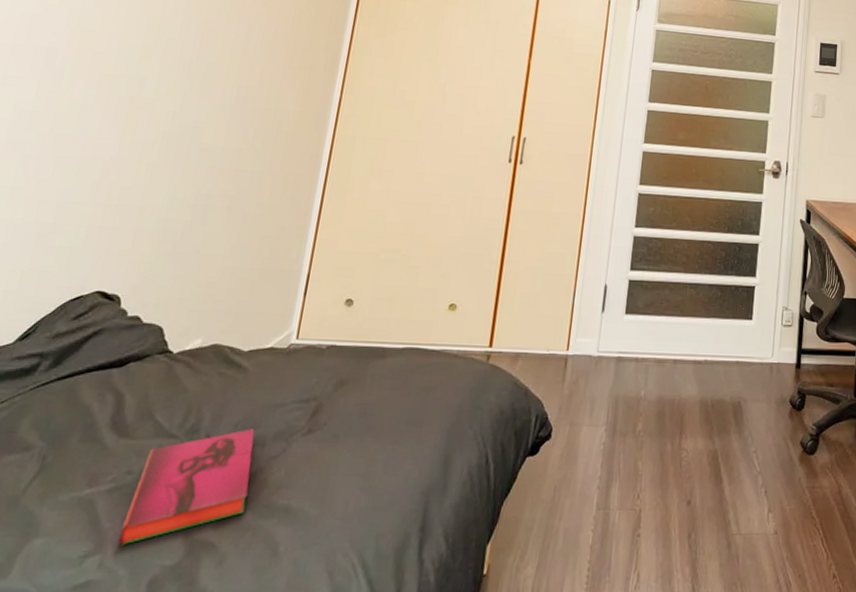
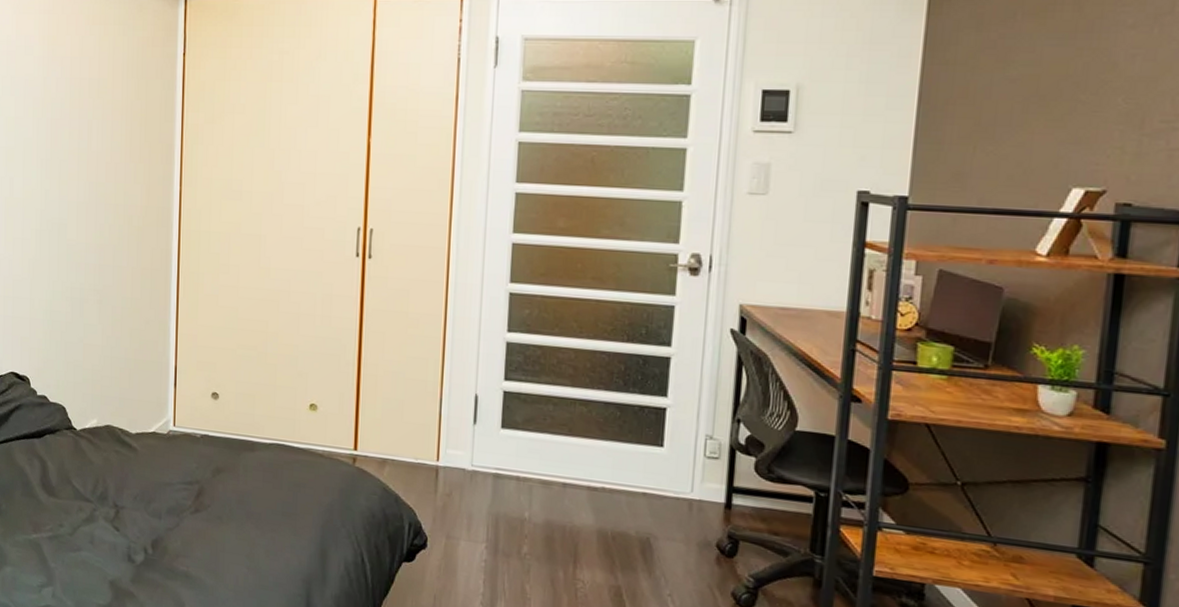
hardback book: present [118,429,255,546] -> none [63,502,154,583]

